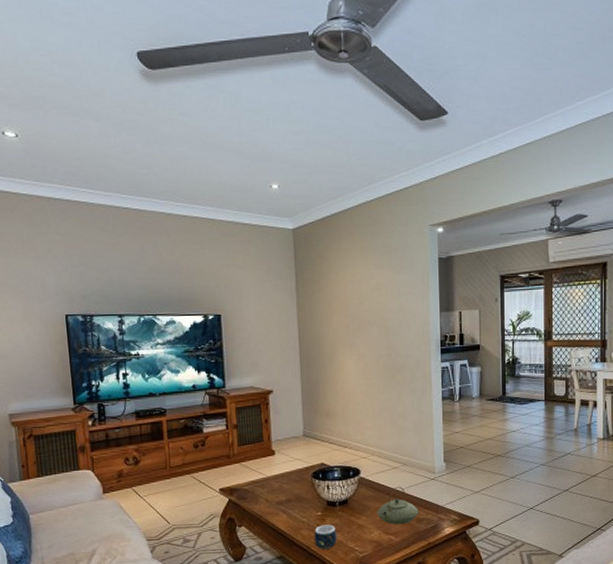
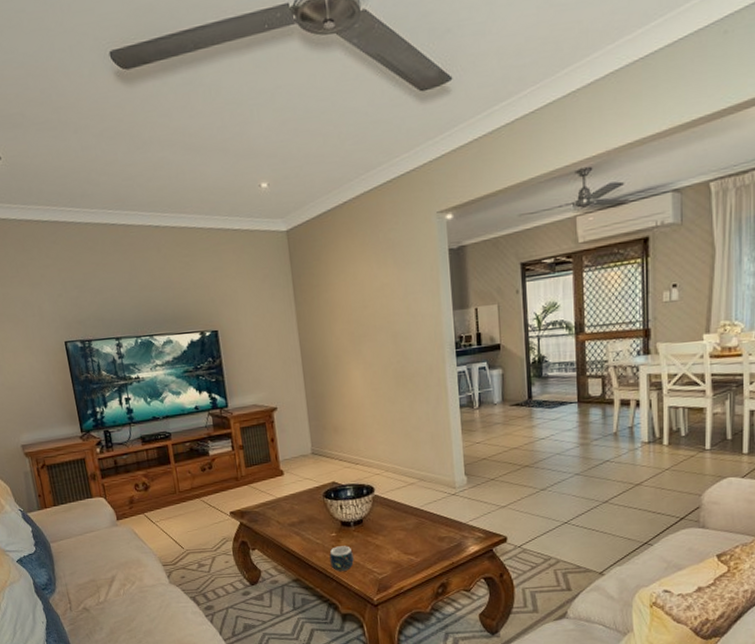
teapot: present [377,486,419,525] -> none [394,503,440,545]

